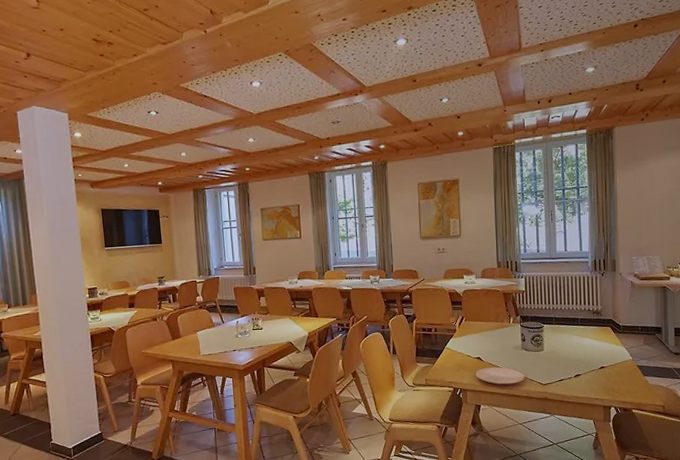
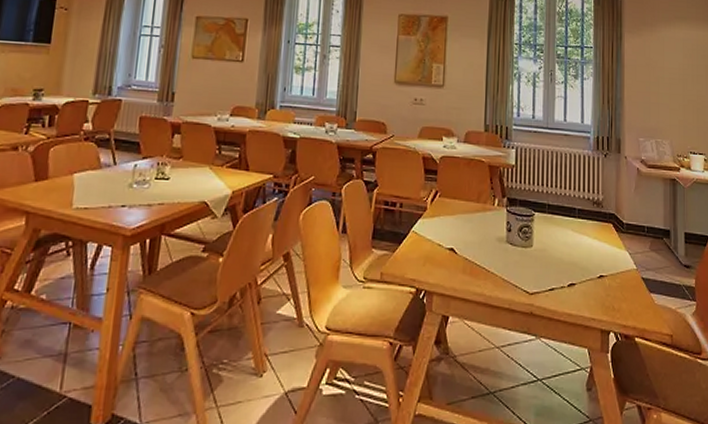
plate: present [476,366,524,385] -> none [446,263,507,290]

